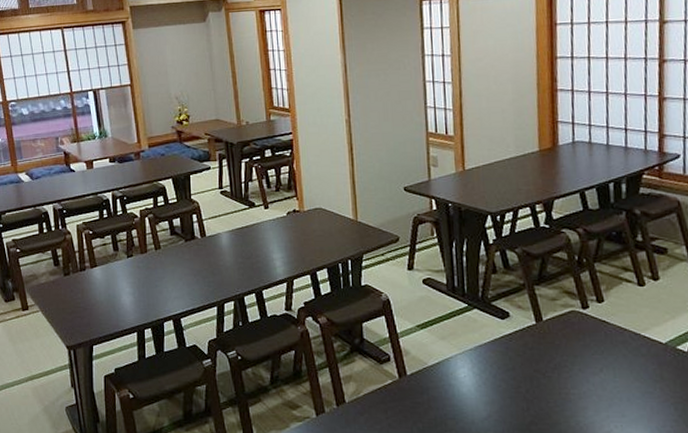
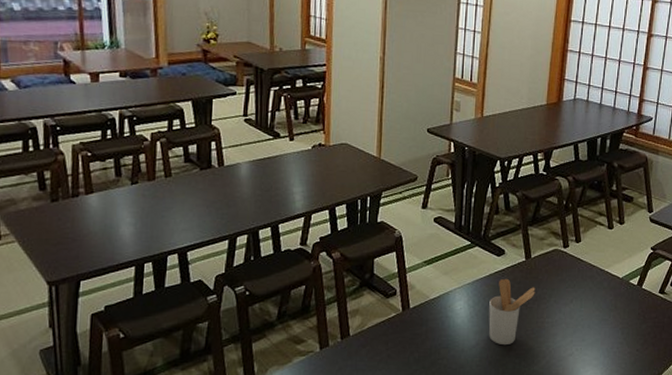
utensil holder: none [498,343,553,419] -> present [488,278,536,346]

